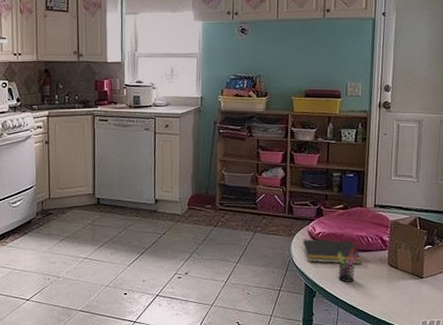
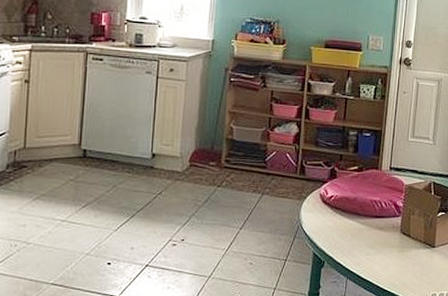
notepad: present [301,239,361,265] -> none [312,203,373,232]
pen holder: present [338,248,360,282] -> none [349,214,372,251]

